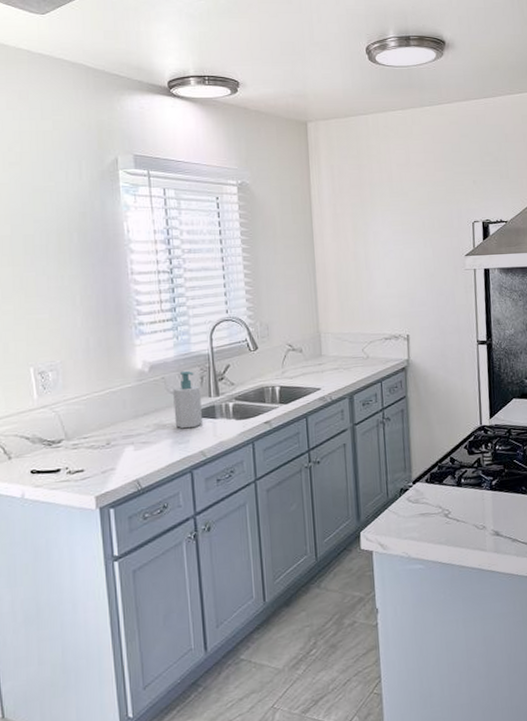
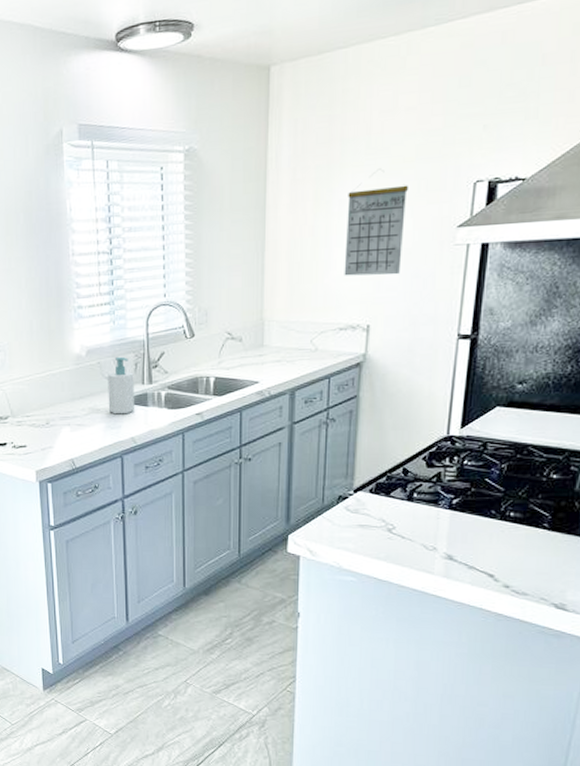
calendar: none [380,208,428,294] -> present [344,168,408,276]

